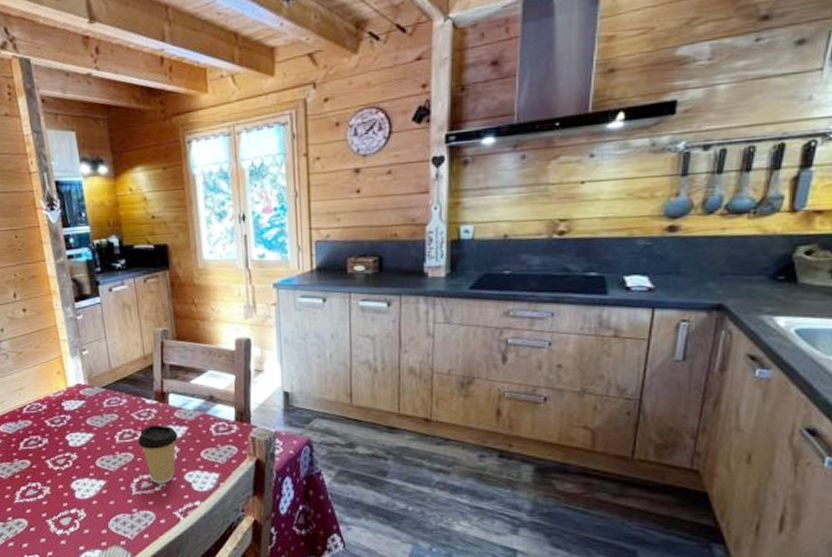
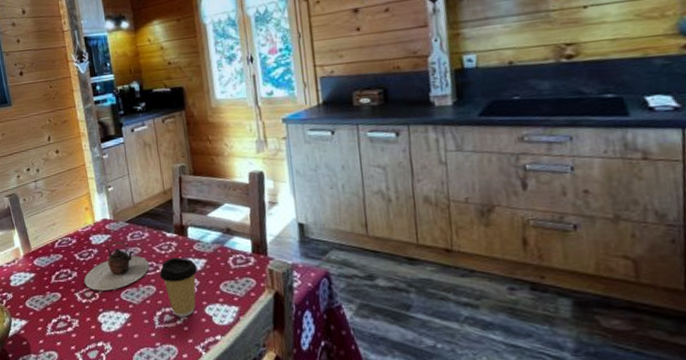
teapot: none [56,408,128,458] -> present [84,242,150,291]

